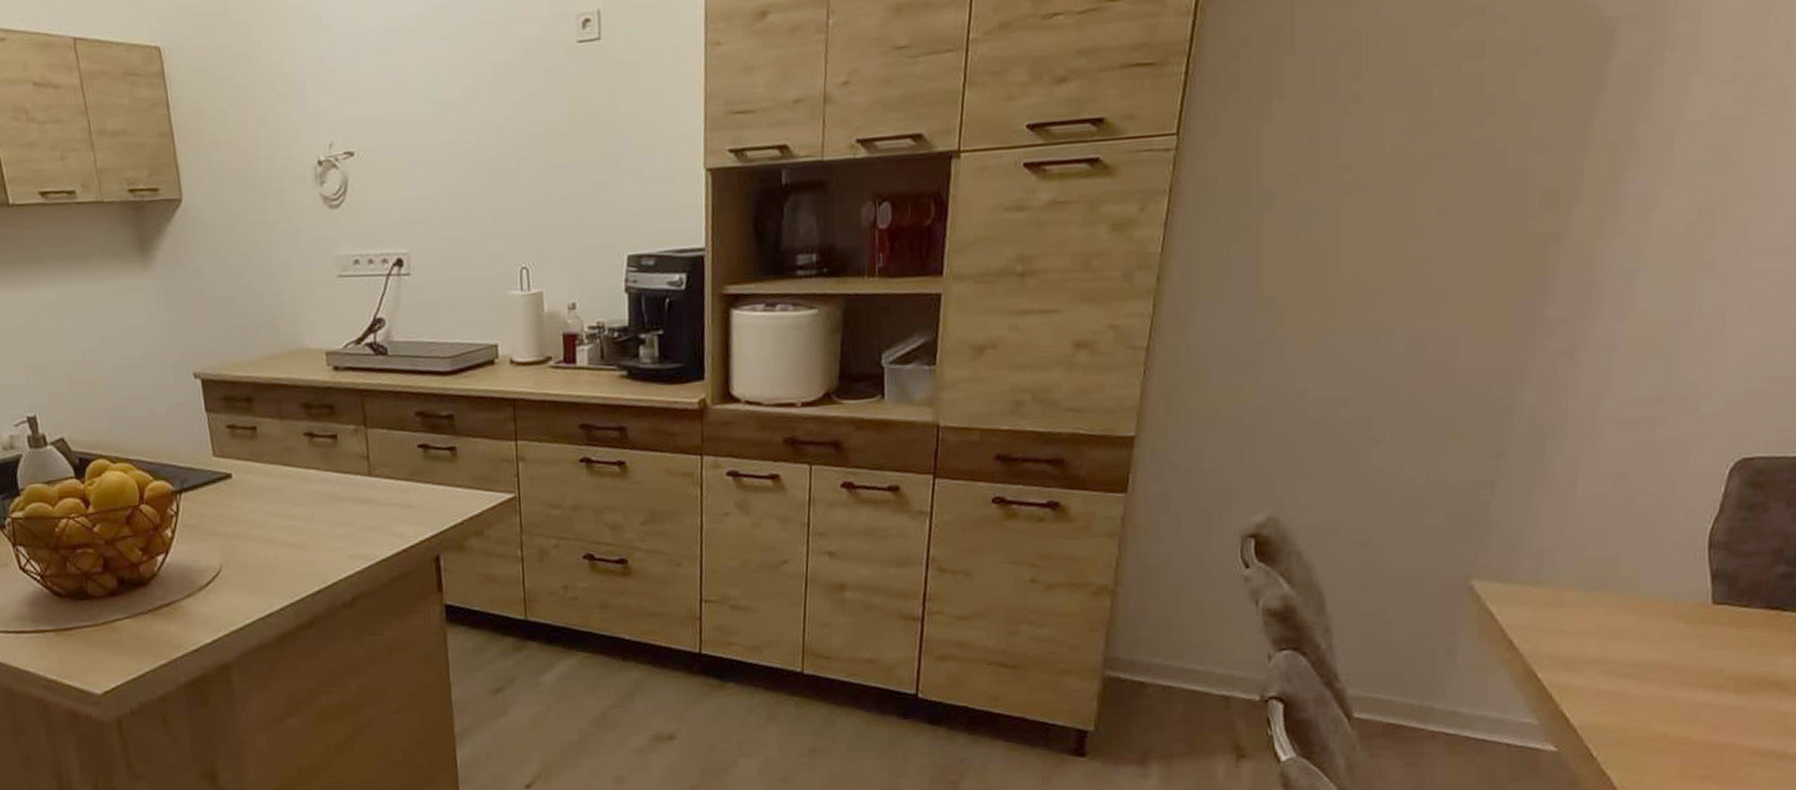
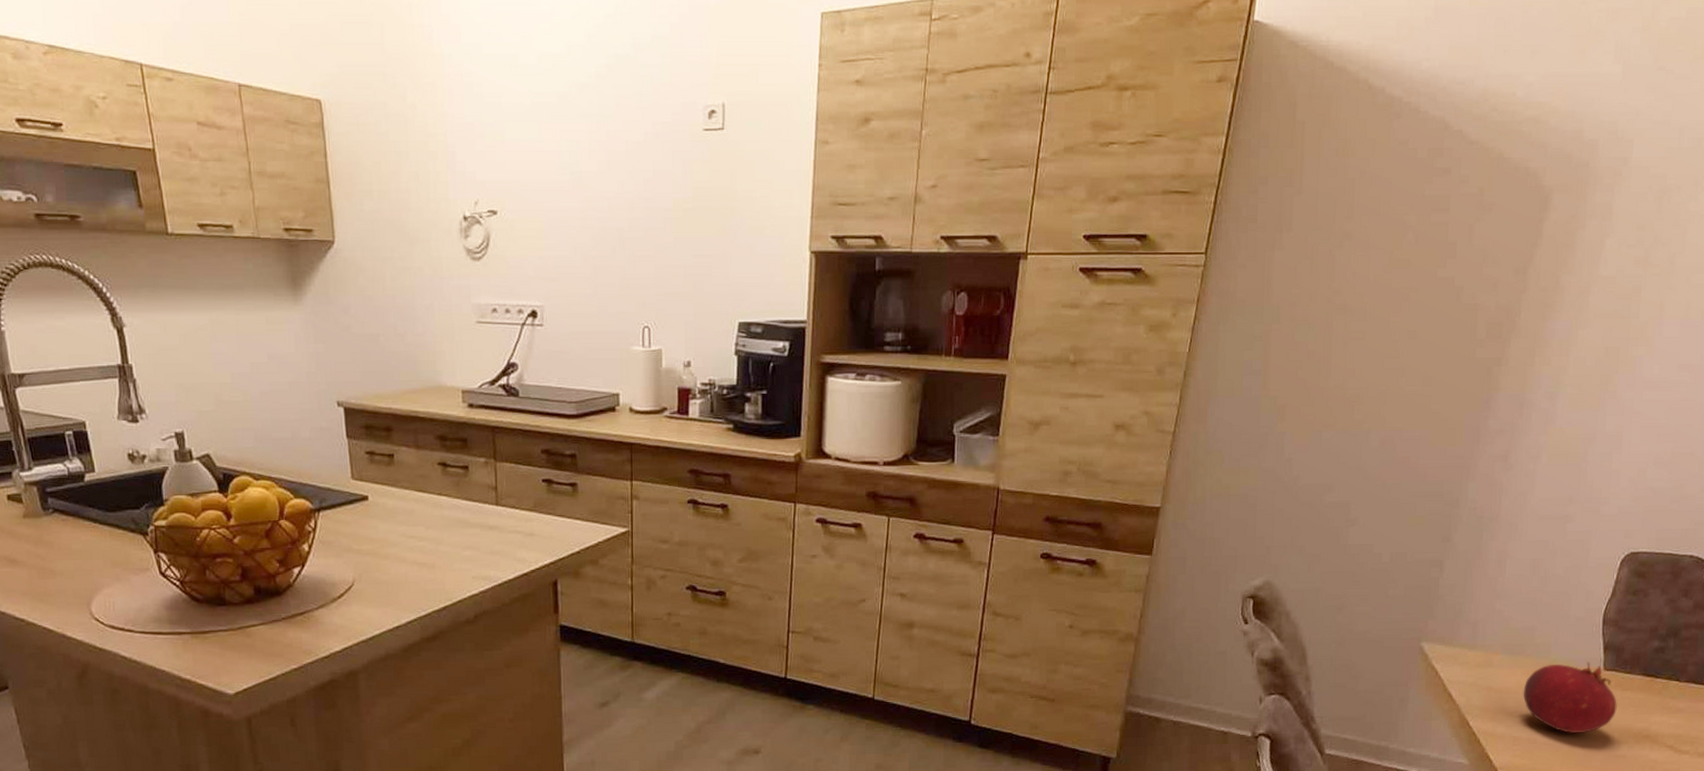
fruit: none [1606,595,1732,683] -> present [1523,662,1617,733]

